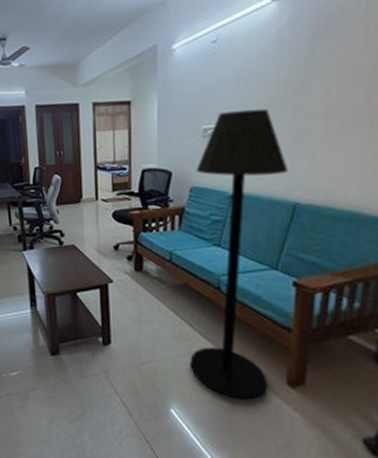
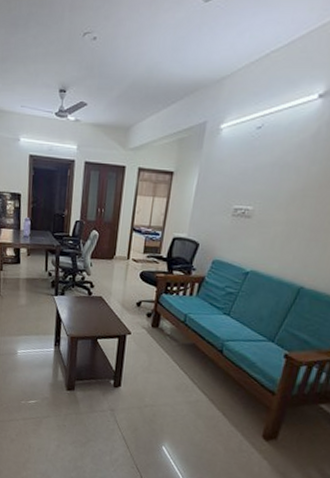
floor lamp: present [190,109,289,400] -> none [185,196,301,446]

